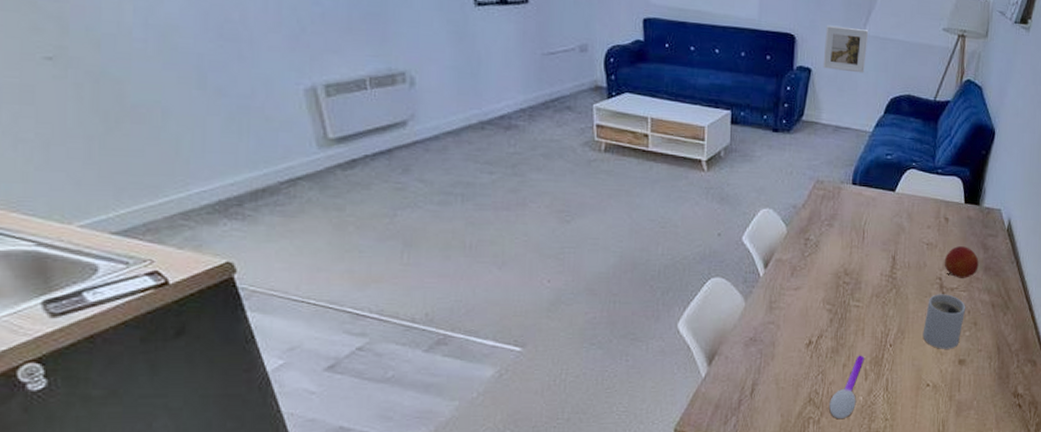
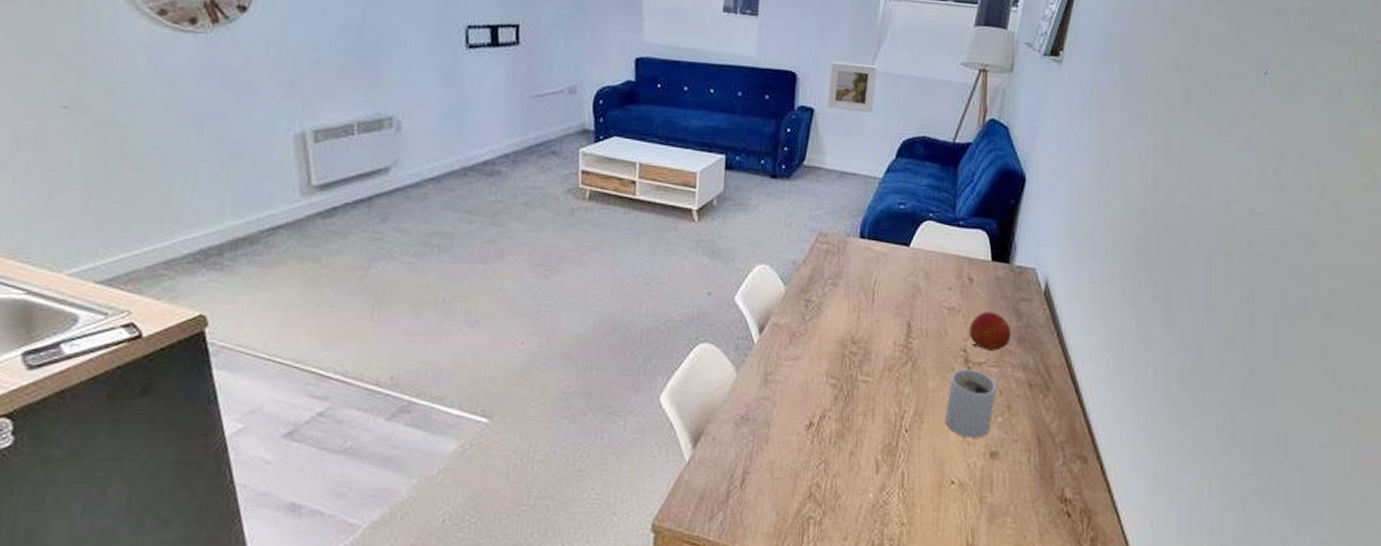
spoon: present [829,355,864,420] -> none [833,441,875,521]

